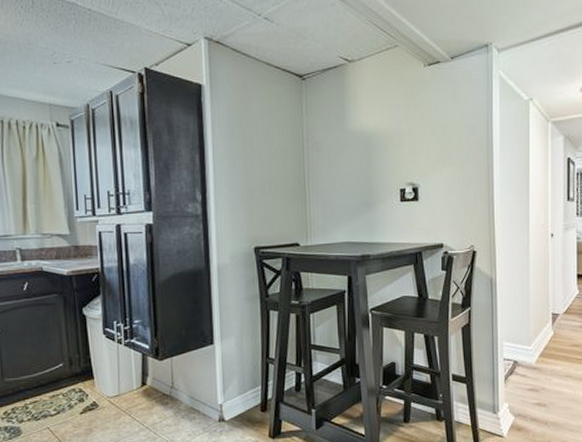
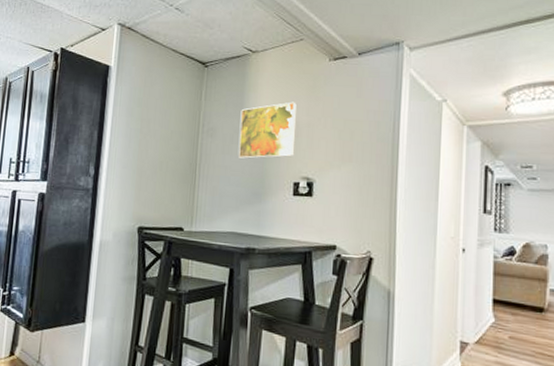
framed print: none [343,110,399,170] -> present [237,101,298,159]

